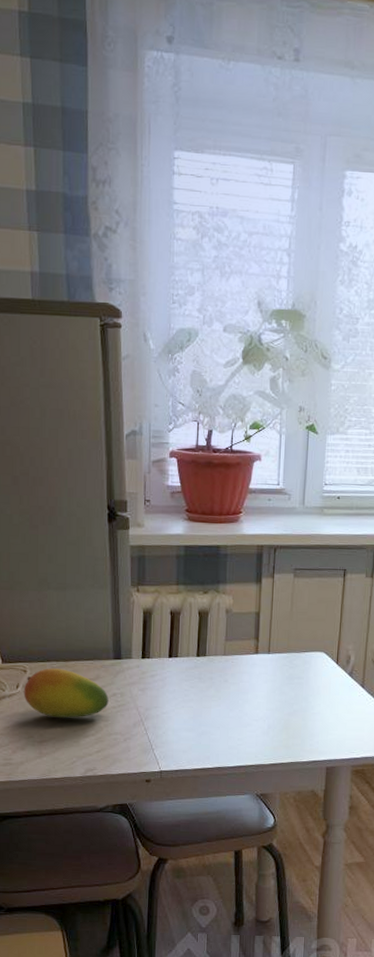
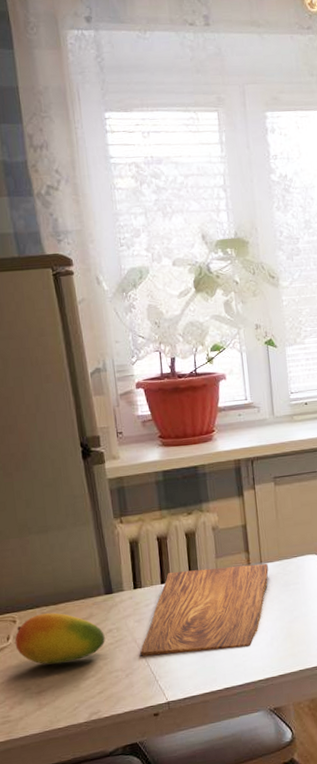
cutting board: none [140,648,275,731] -> present [140,563,269,657]

